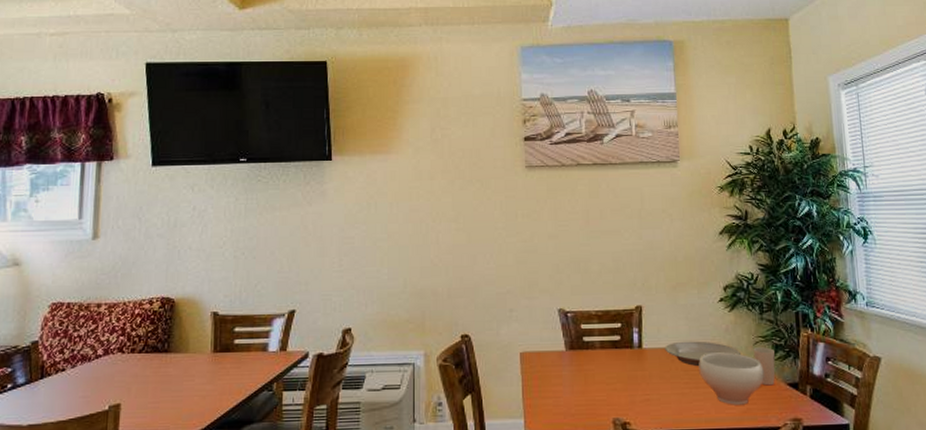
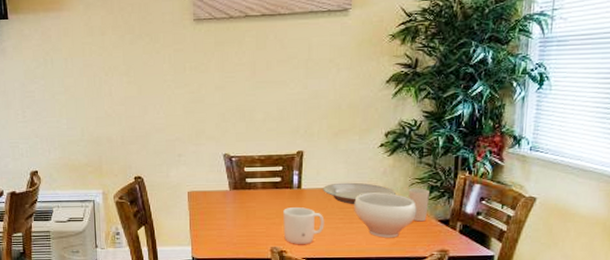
mug: none [624,370,670,415] -> present [283,207,325,245]

